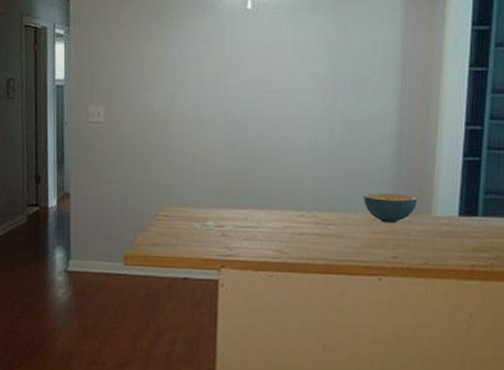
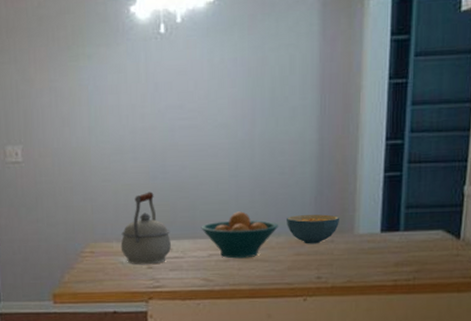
kettle: none [195,160,247,233] -> present [120,191,172,265]
fruit bowl: none [277,185,356,233] -> present [201,211,279,259]

